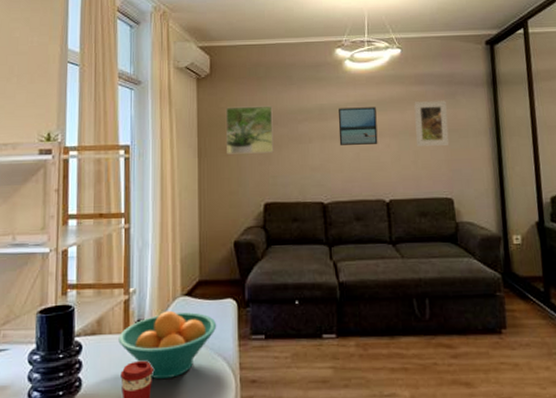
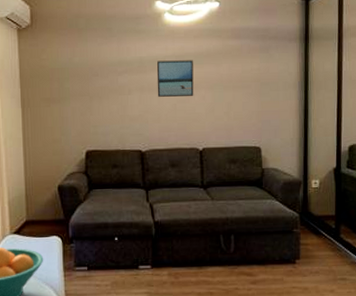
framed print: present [226,105,274,154] -> none [48,57,95,105]
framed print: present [414,101,450,146] -> none [229,55,261,98]

